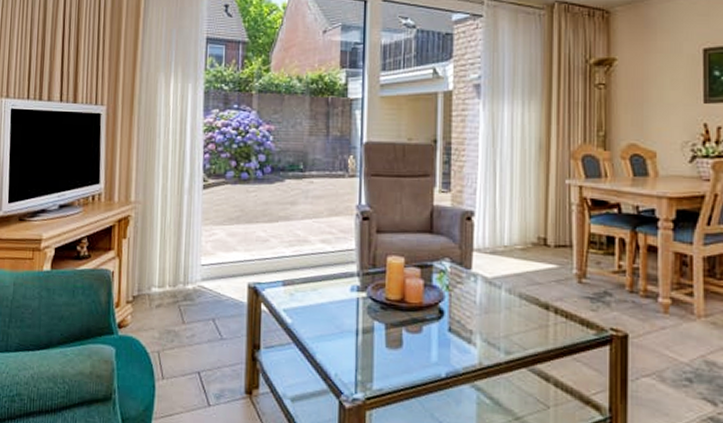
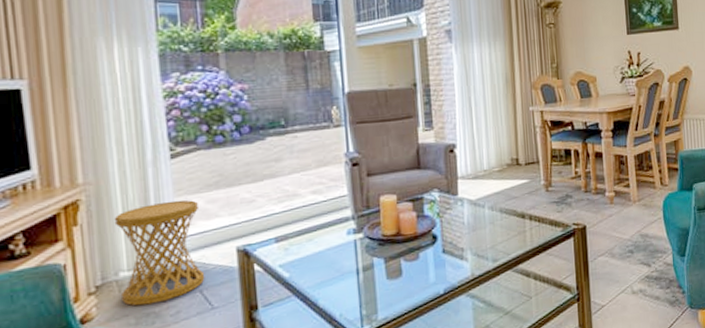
side table: none [151,228,220,323] -> present [114,199,205,306]

